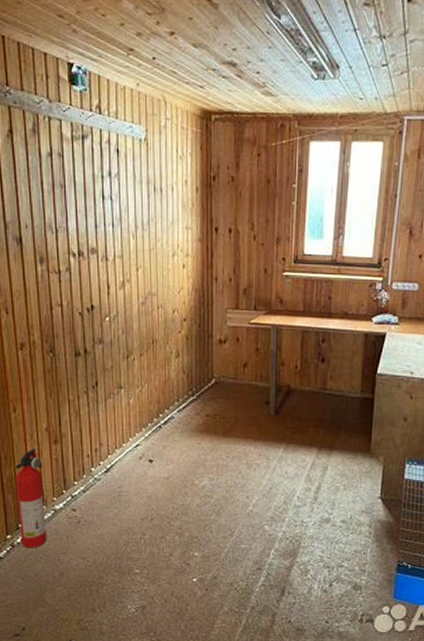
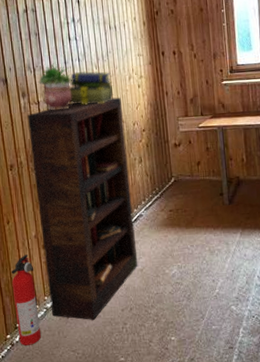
bookcase: none [45,276,164,527] -> present [28,97,138,320]
potted plant: none [61,225,106,284] -> present [38,63,74,111]
stack of books: none [98,239,152,282] -> present [69,71,114,105]

